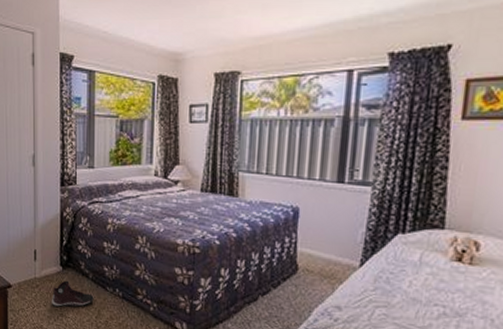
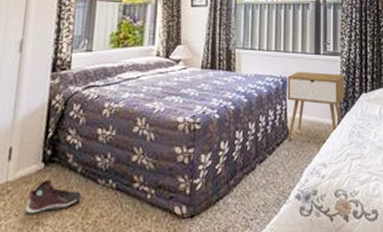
nightstand: none [296,201,375,277] -> present [287,71,344,141]

